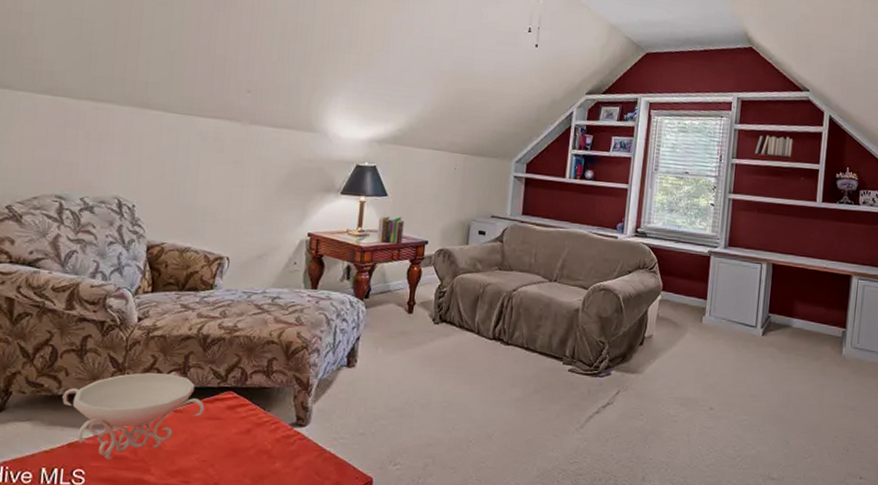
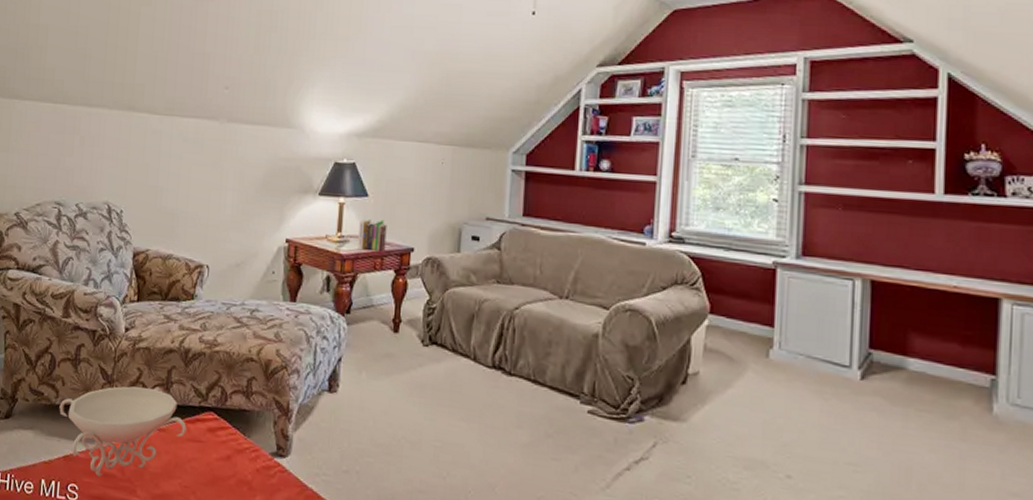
books: present [754,135,793,158] -> none [834,104,892,135]

